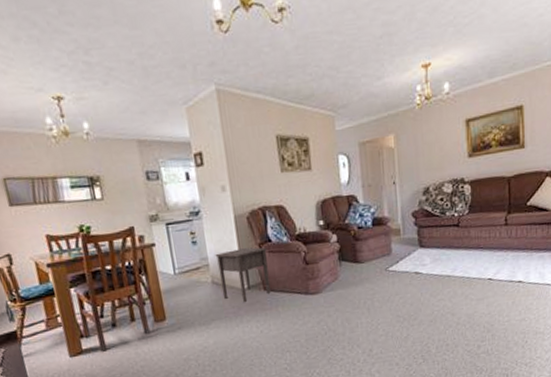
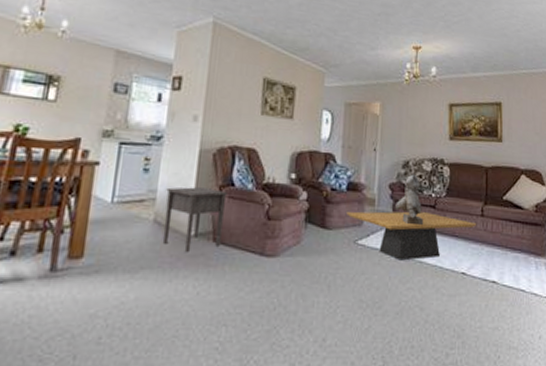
coffee table: none [375,231,501,278] -> present [347,211,477,261]
torso sculpture: none [420,198,449,246] -> present [395,174,424,226]

